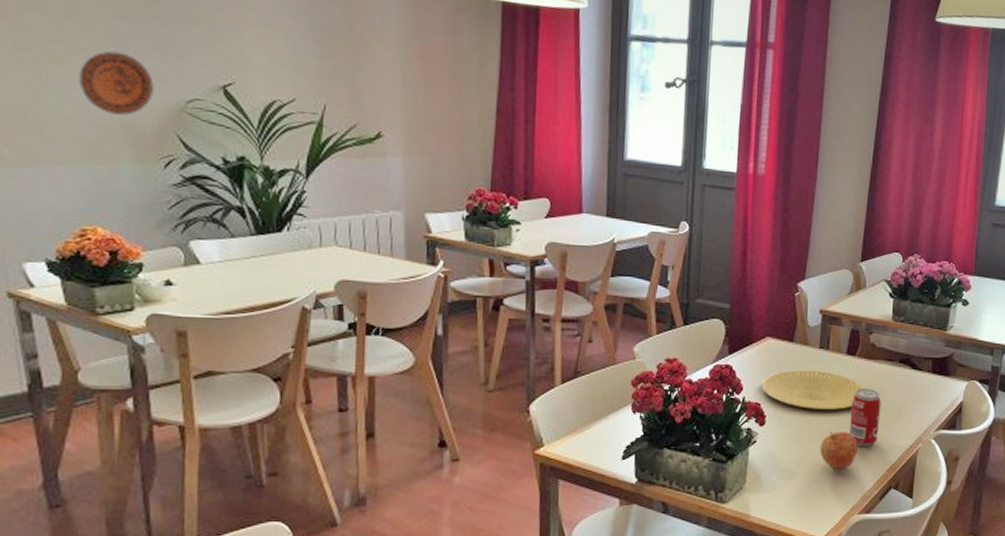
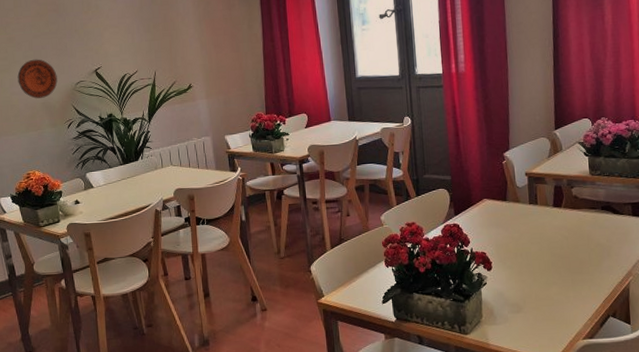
plate: present [761,369,865,409] -> none [485,222,574,254]
apple: present [819,432,858,471] -> none [541,271,574,304]
beverage can: present [849,388,881,447] -> none [563,233,591,283]

